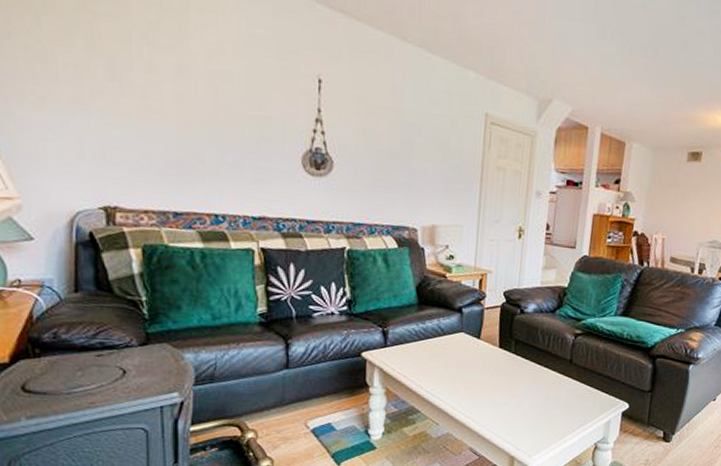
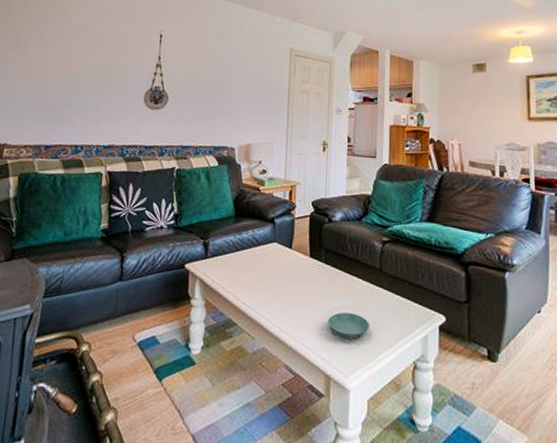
saucer: none [515,400,556,425] -> present [328,312,369,340]

